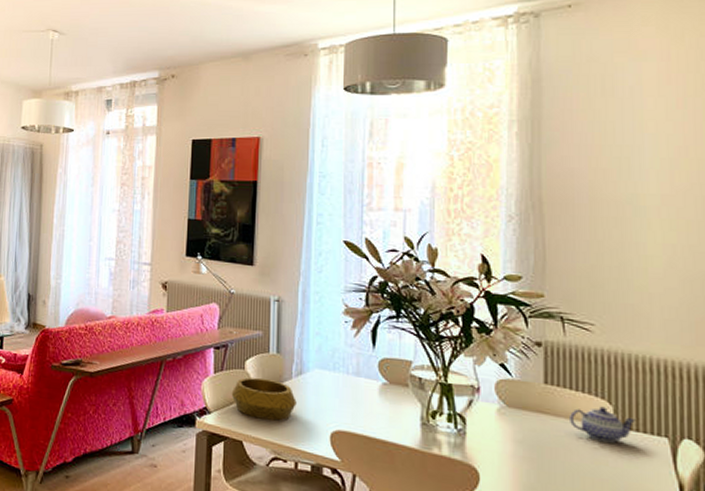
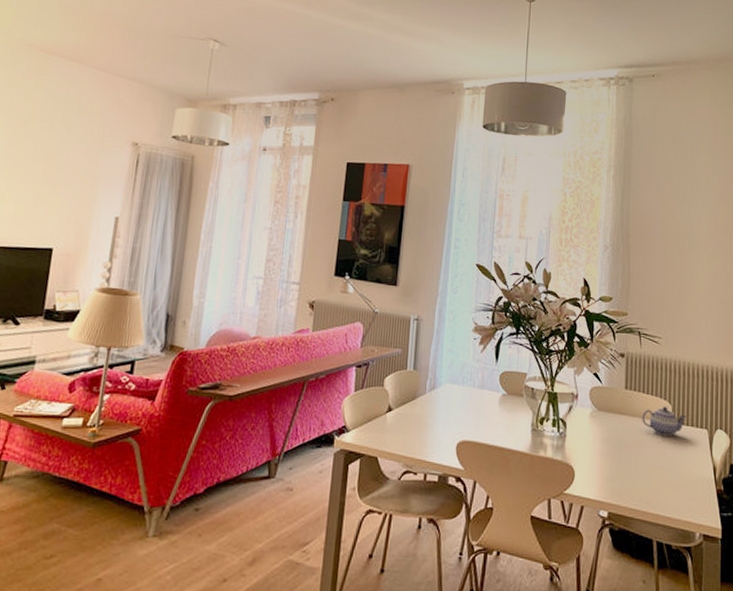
decorative bowl: present [231,377,297,421] -> none [369,394,429,435]

